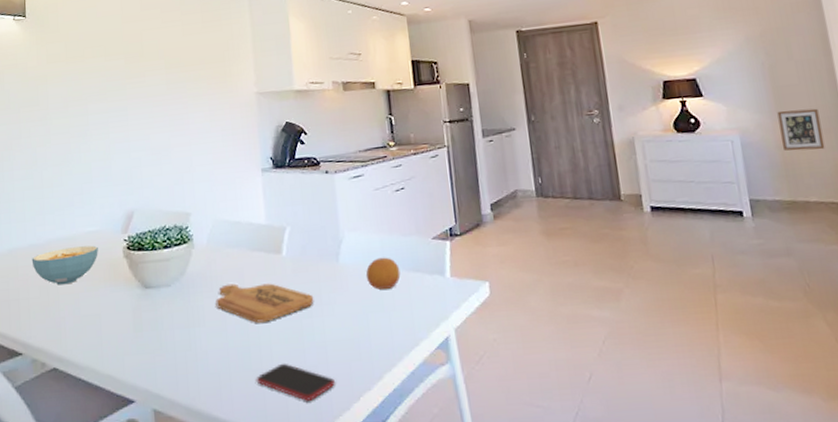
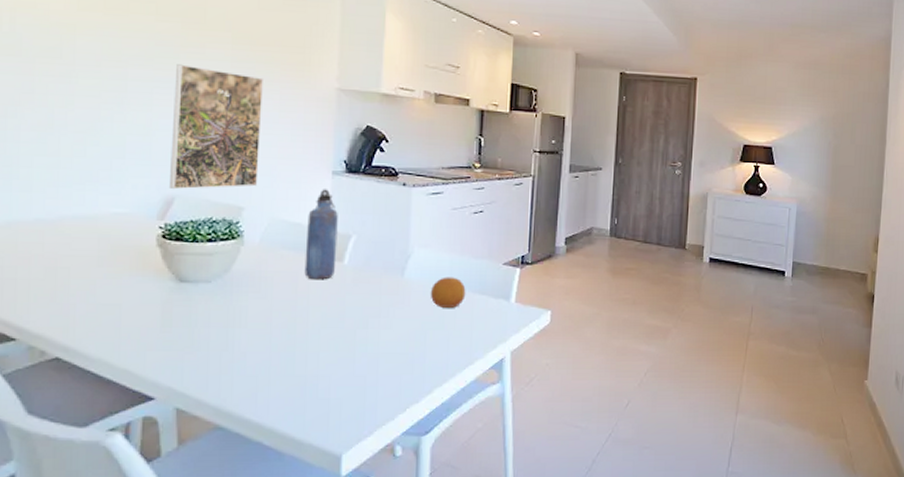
cereal bowl: present [31,245,98,285] -> none [36,228,125,268]
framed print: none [124,93,200,205] -> present [168,64,264,190]
cutting board: present [215,283,314,323] -> none [262,287,372,329]
water bottle: none [245,186,275,274] -> present [304,189,338,280]
smartphone: present [256,363,335,401] -> none [298,371,382,409]
picture frame: present [777,108,825,151] -> none [829,187,864,226]

